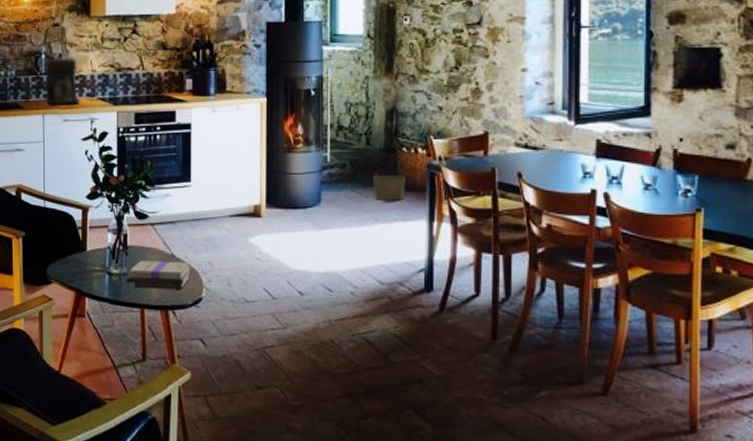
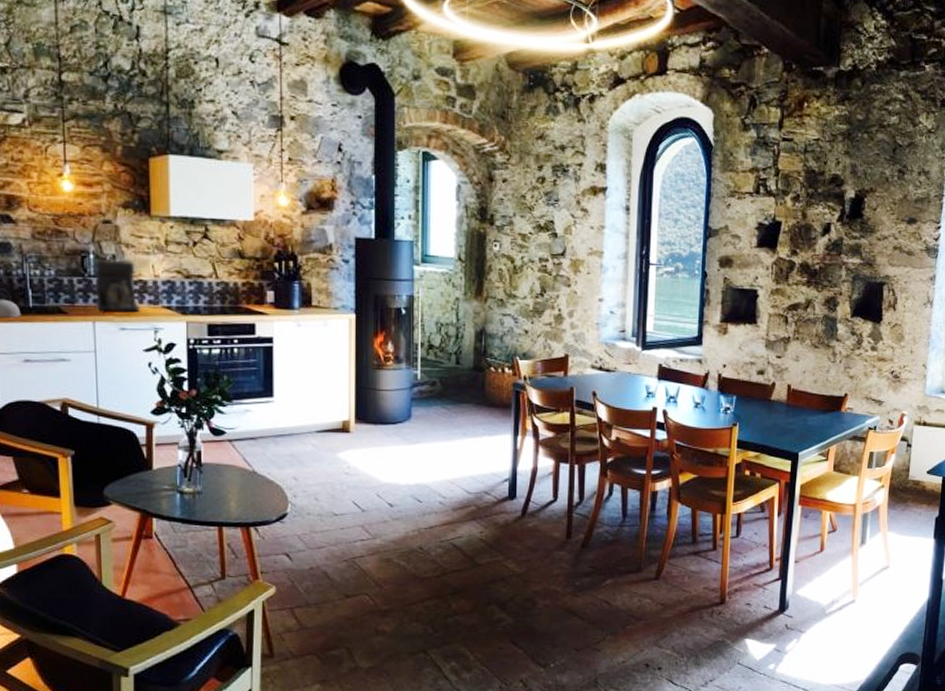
books: present [126,260,190,289] -> none [201,478,273,506]
basket: present [373,173,405,202] -> none [462,390,493,418]

